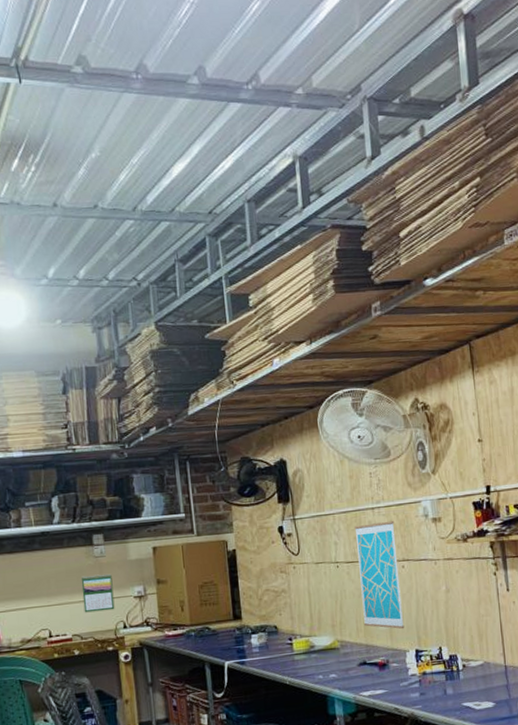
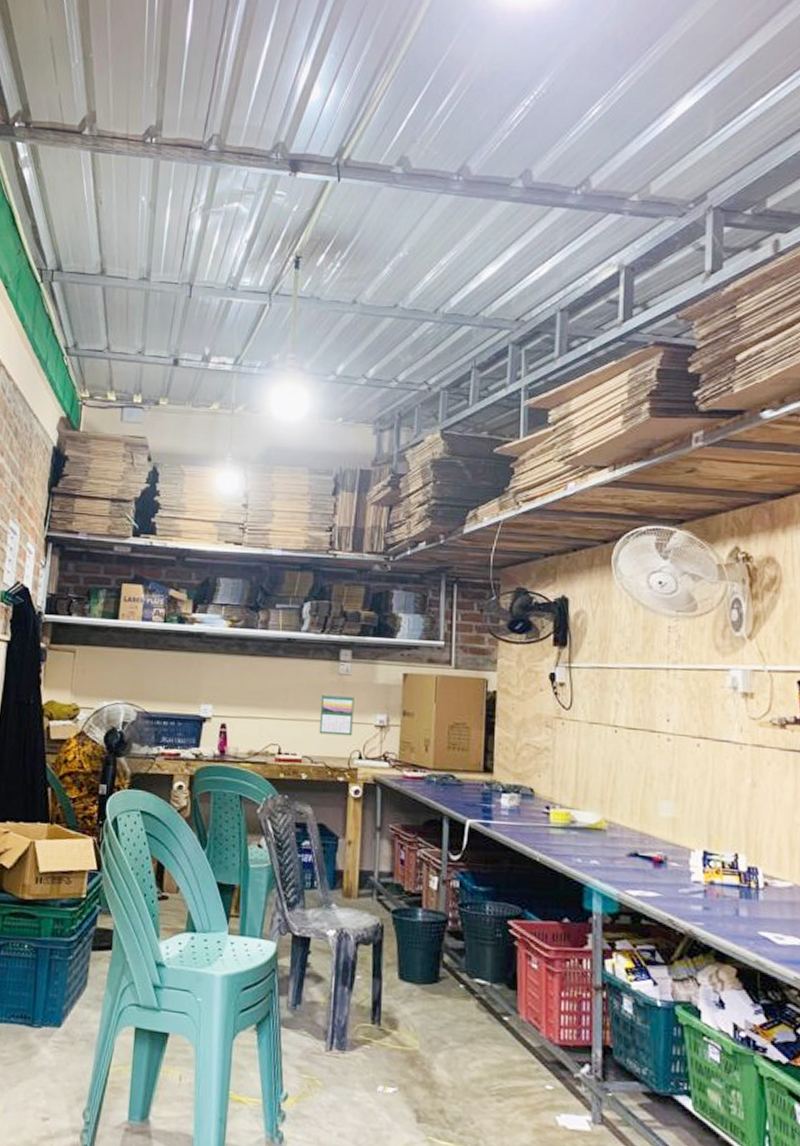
wall art: present [354,520,405,629] -> none [641,686,693,822]

